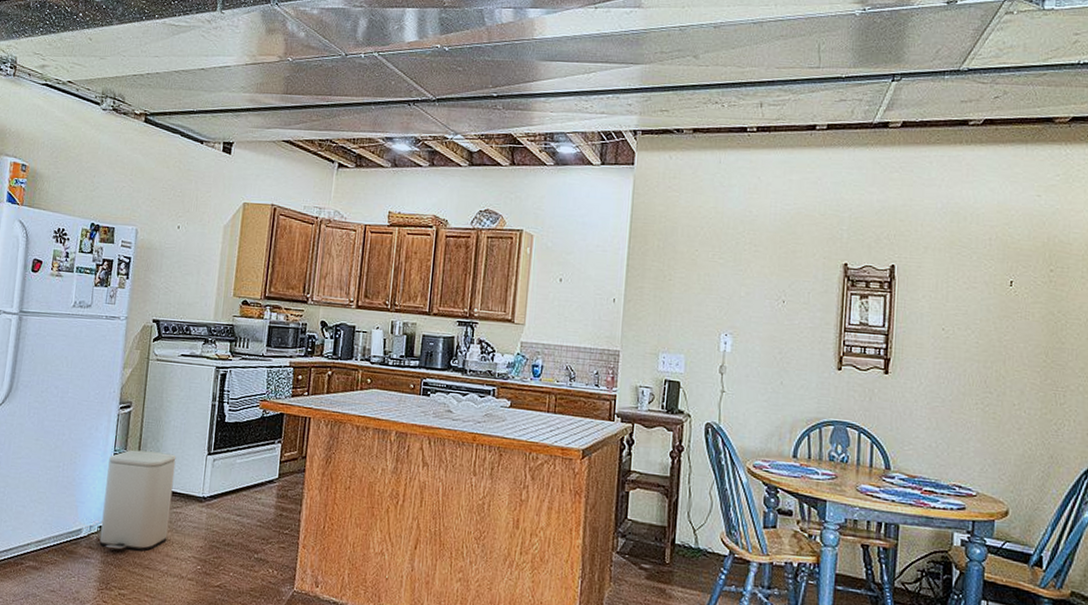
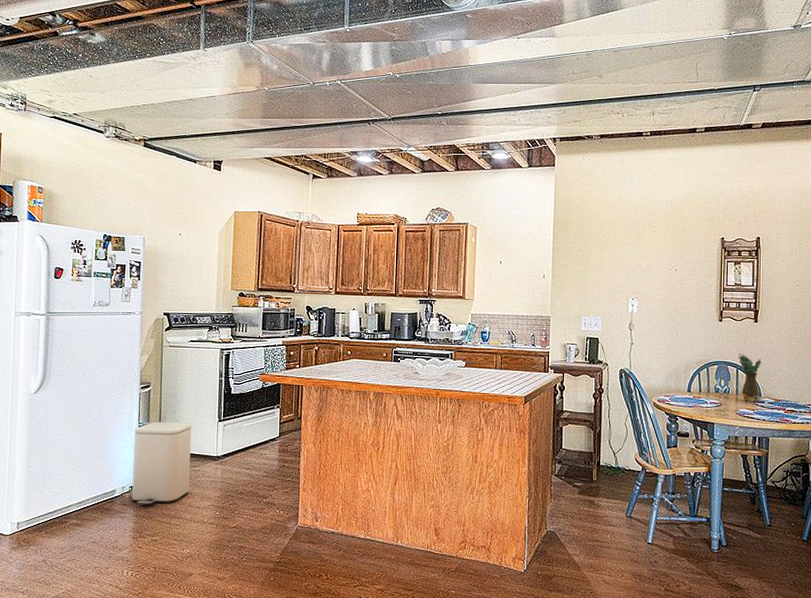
vase: none [862,411,892,477] -> present [739,353,761,402]

